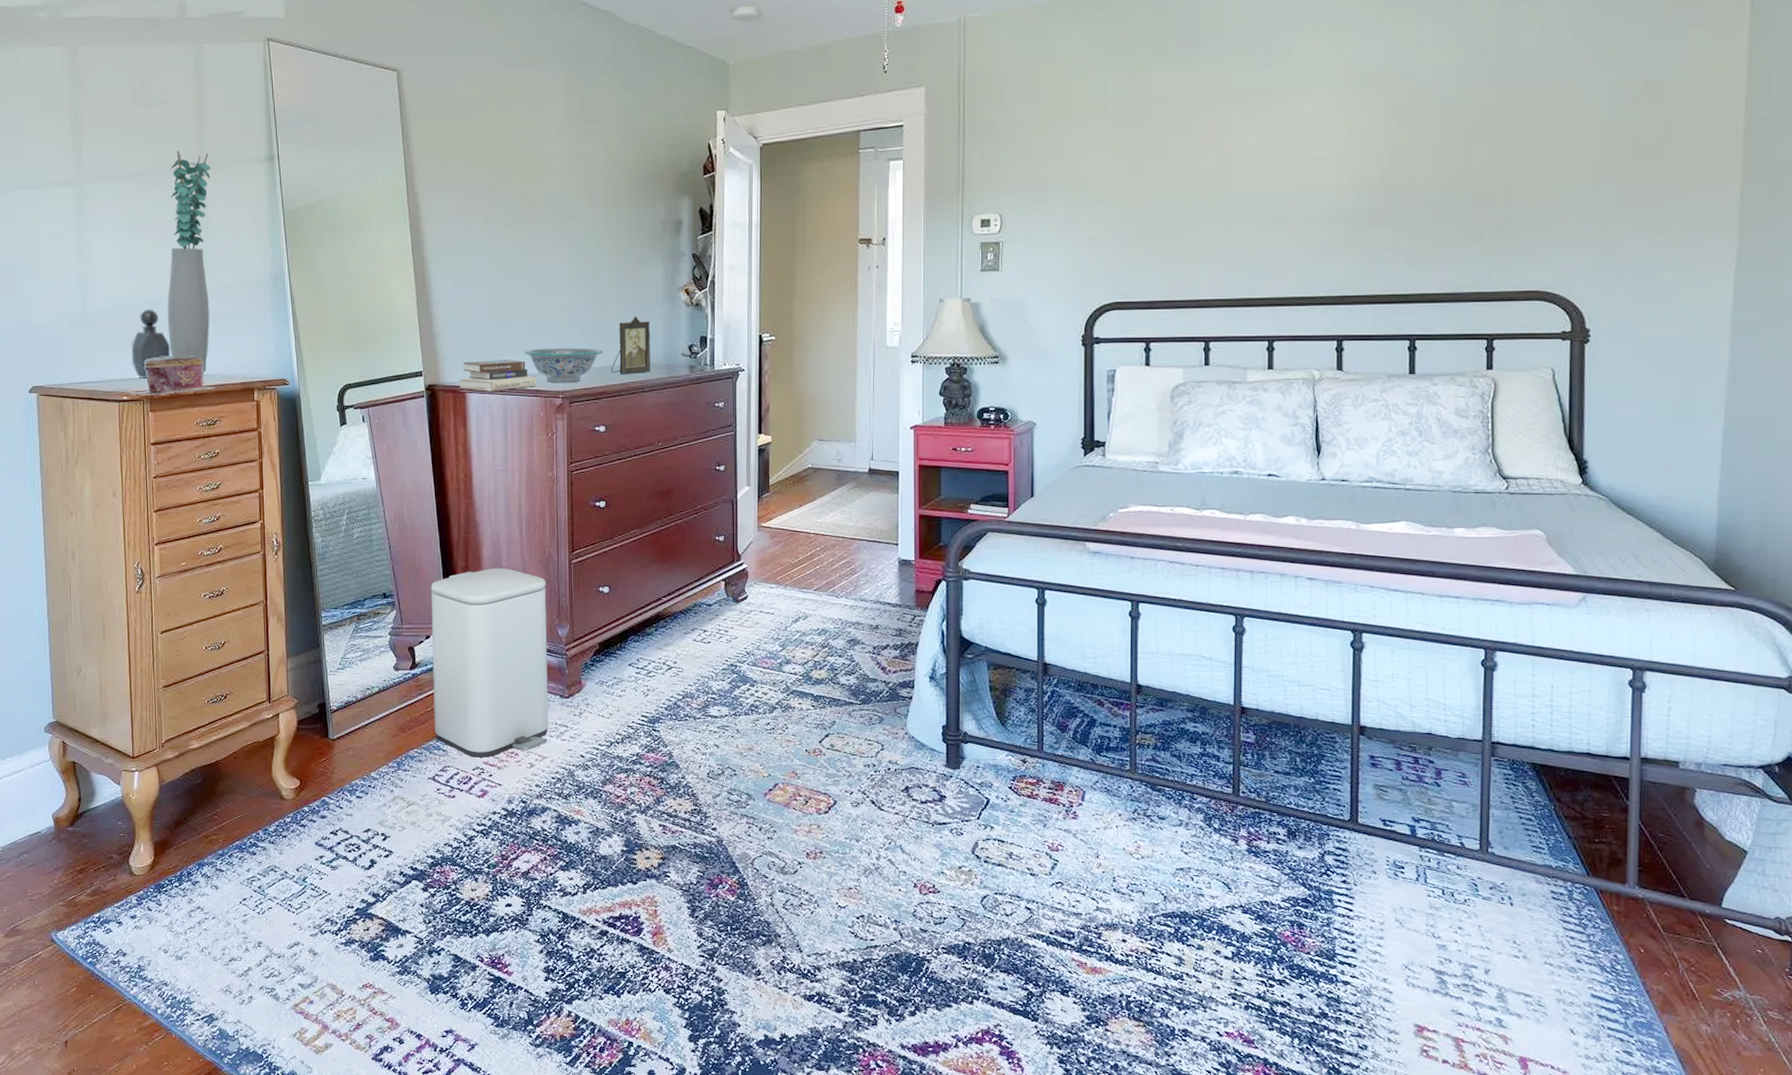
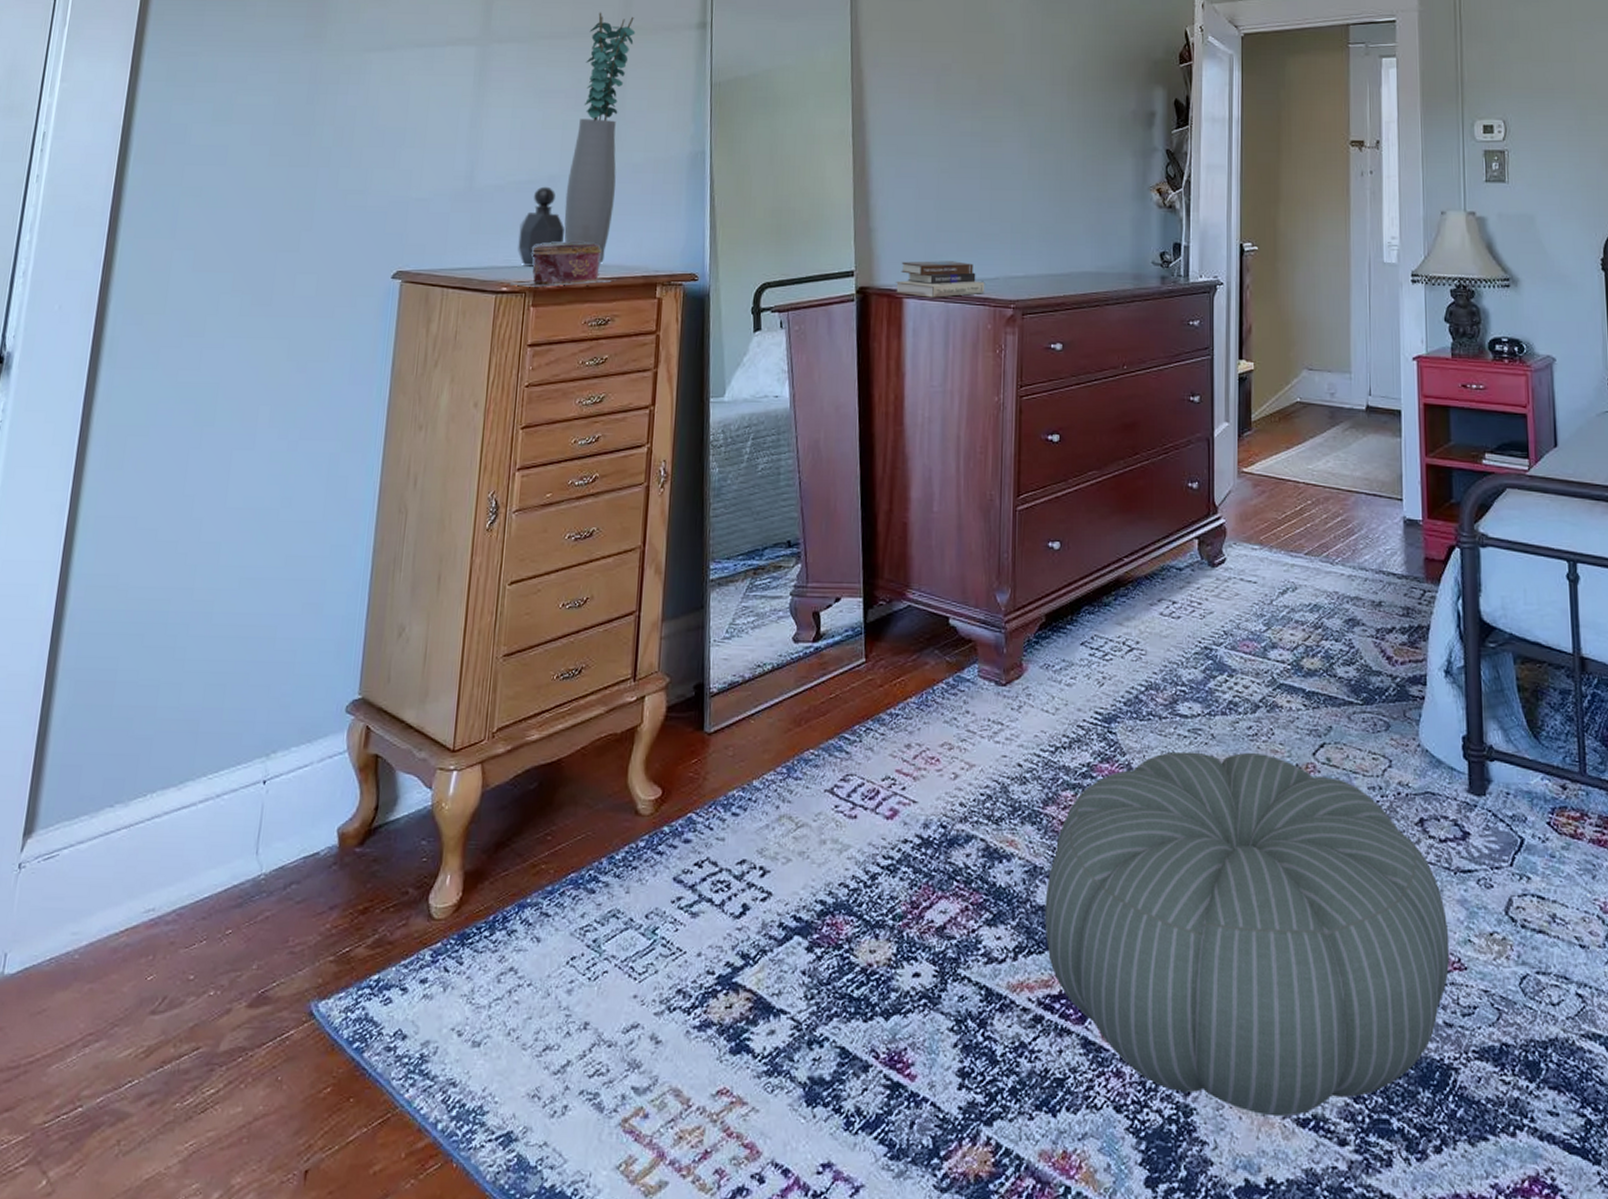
pedal bin: present [430,568,548,757] -> none [837,513,986,764]
decorative bowl: present [524,347,604,383] -> none [972,249,1064,291]
pouf: none [606,743,926,994] -> present [1044,751,1450,1117]
photo frame: present [610,316,651,375] -> none [1070,216,1118,284]

